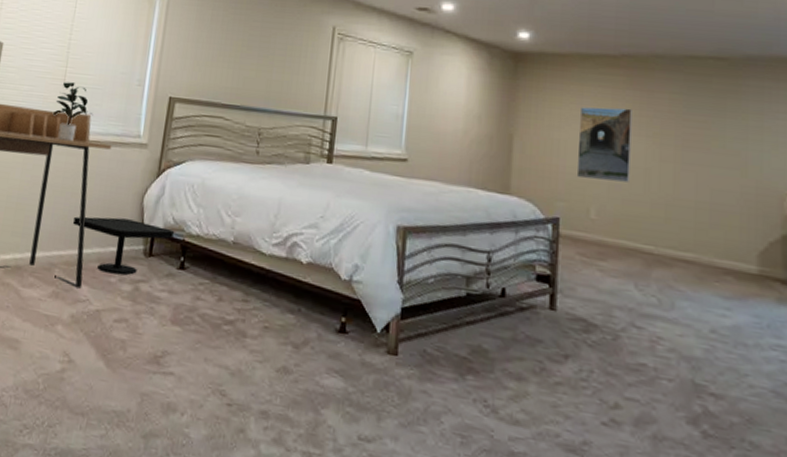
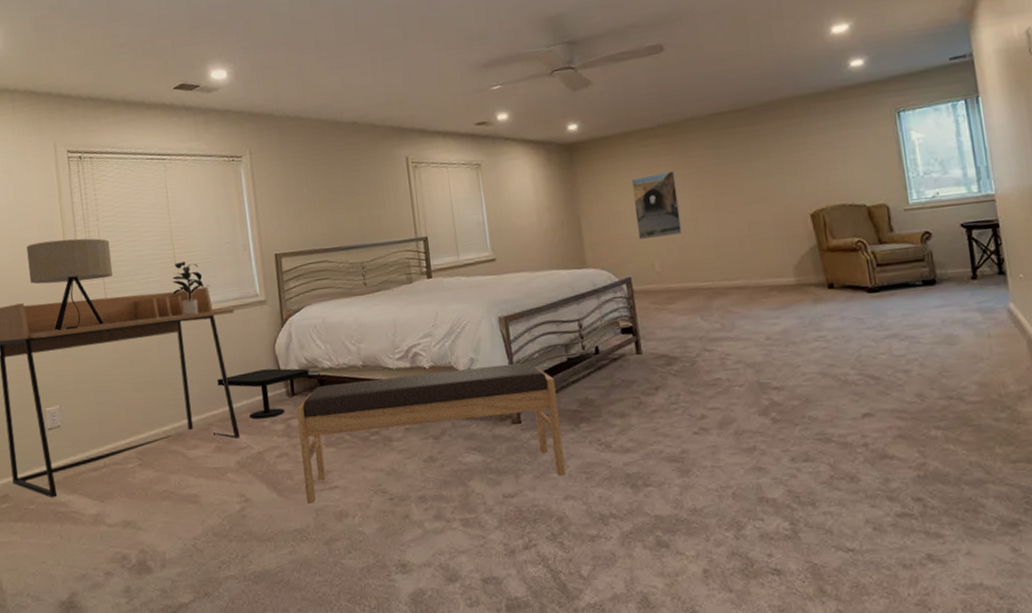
bench: none [134,252,447,433] -> present [296,362,566,504]

